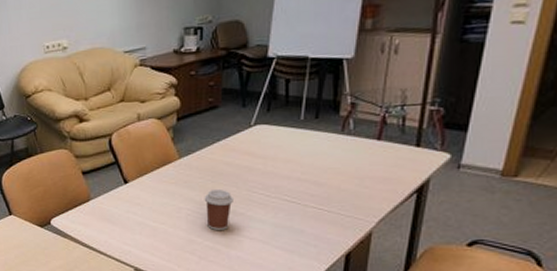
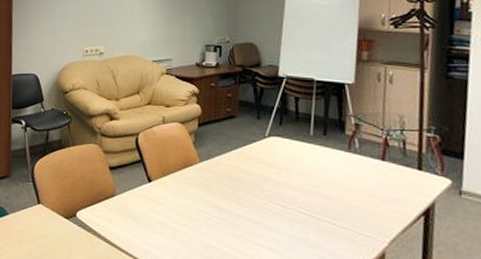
coffee cup: present [204,190,233,231] -> none [223,195,250,238]

